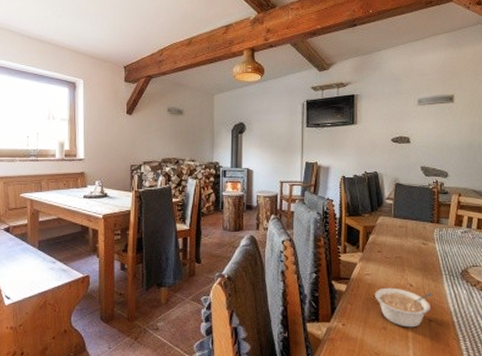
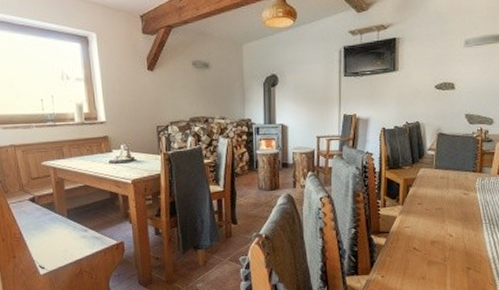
legume: present [375,287,434,328] -> none [414,238,473,276]

